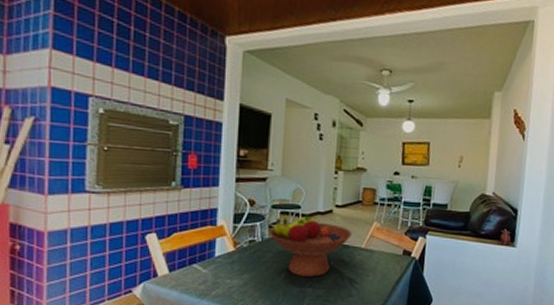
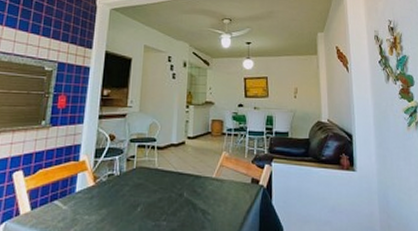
fruit bowl: present [269,215,352,277] -> none [127,147,204,209]

